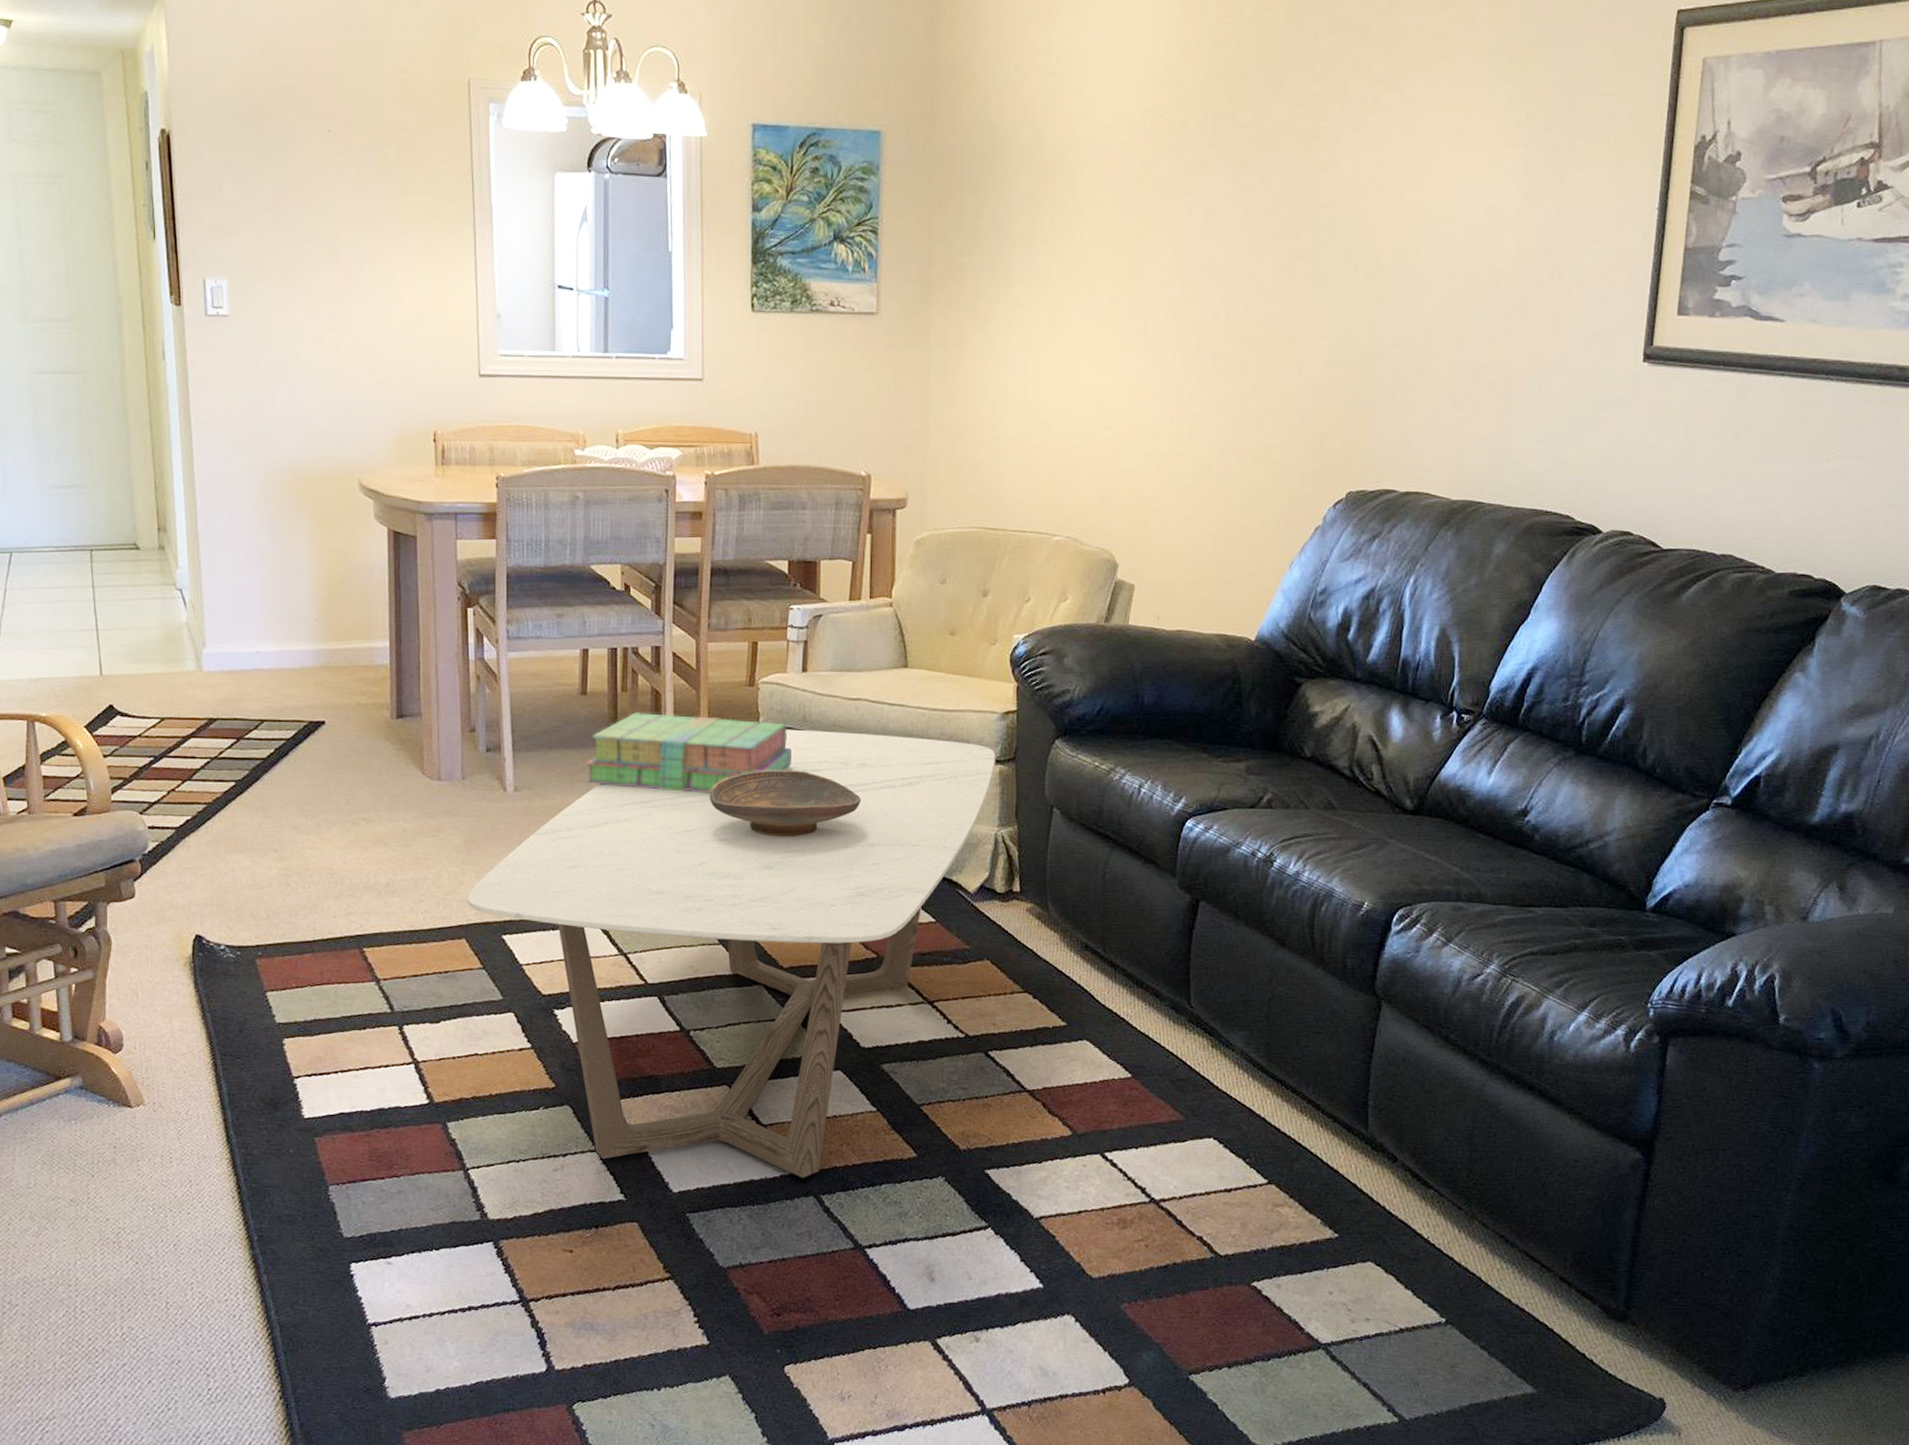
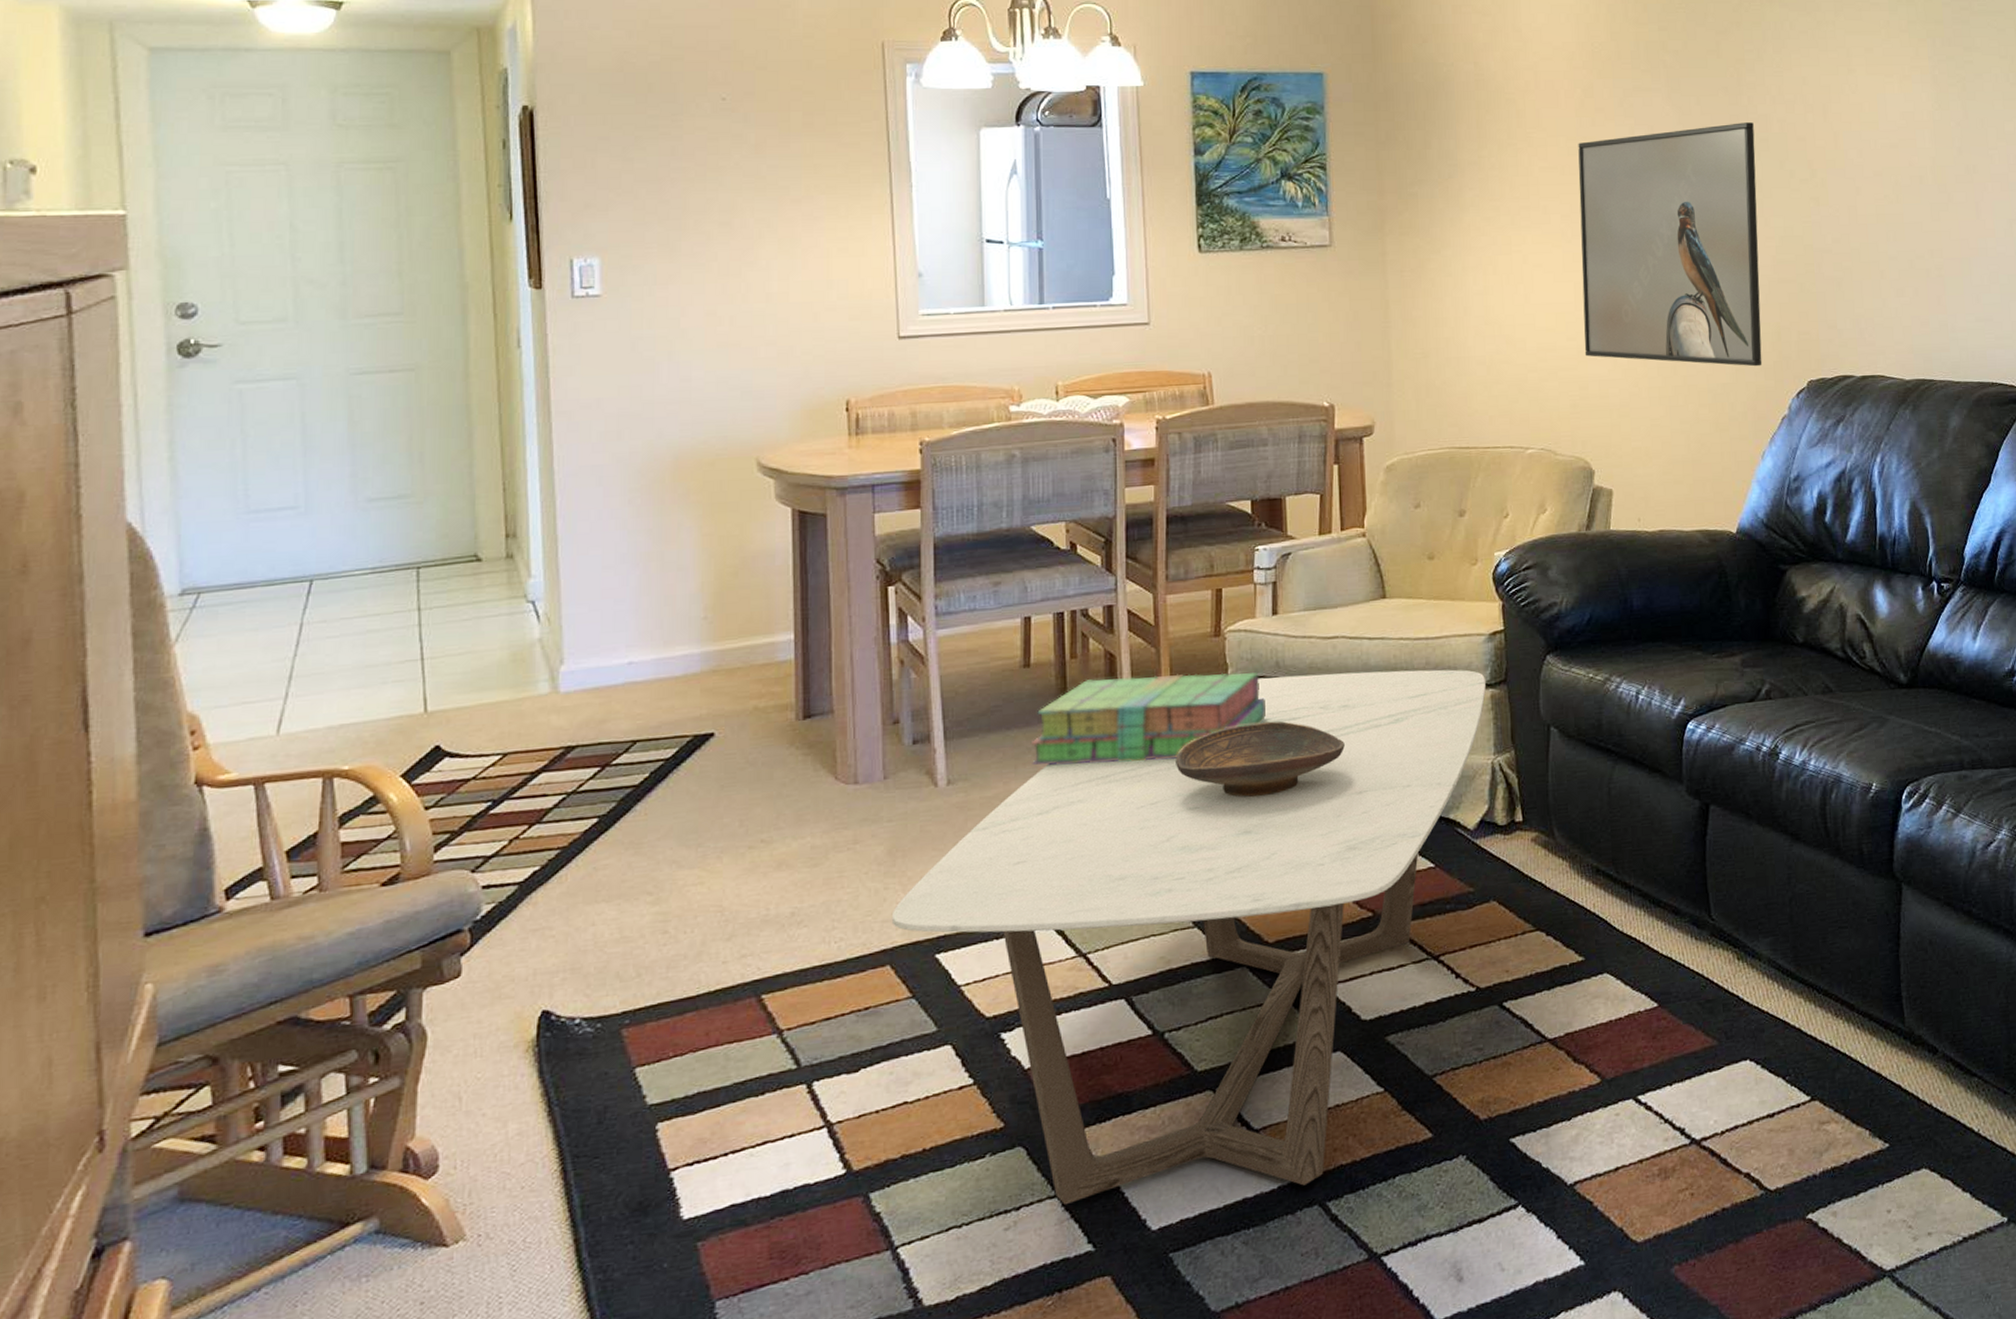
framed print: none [1119,207,1321,472] -> present [1578,122,1762,367]

